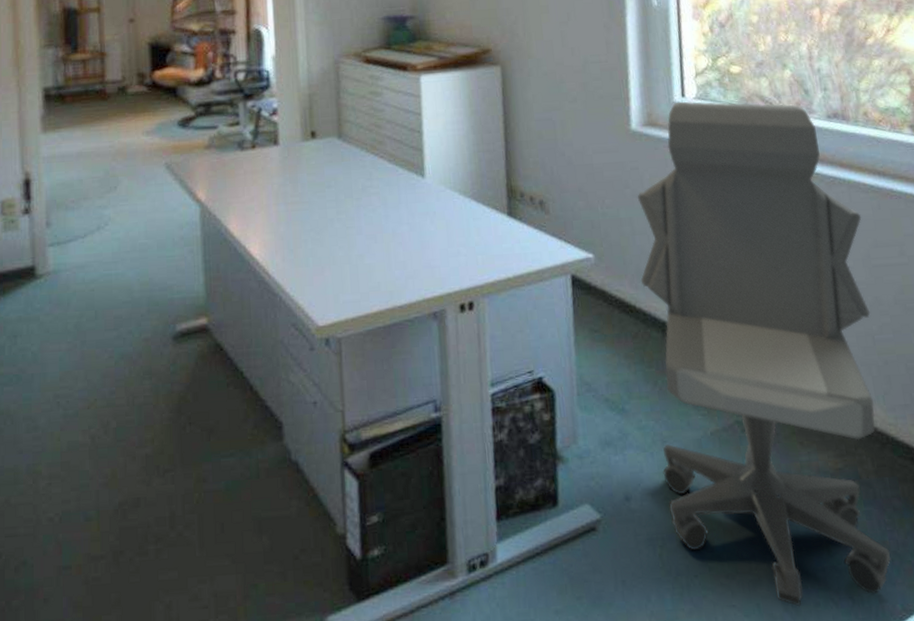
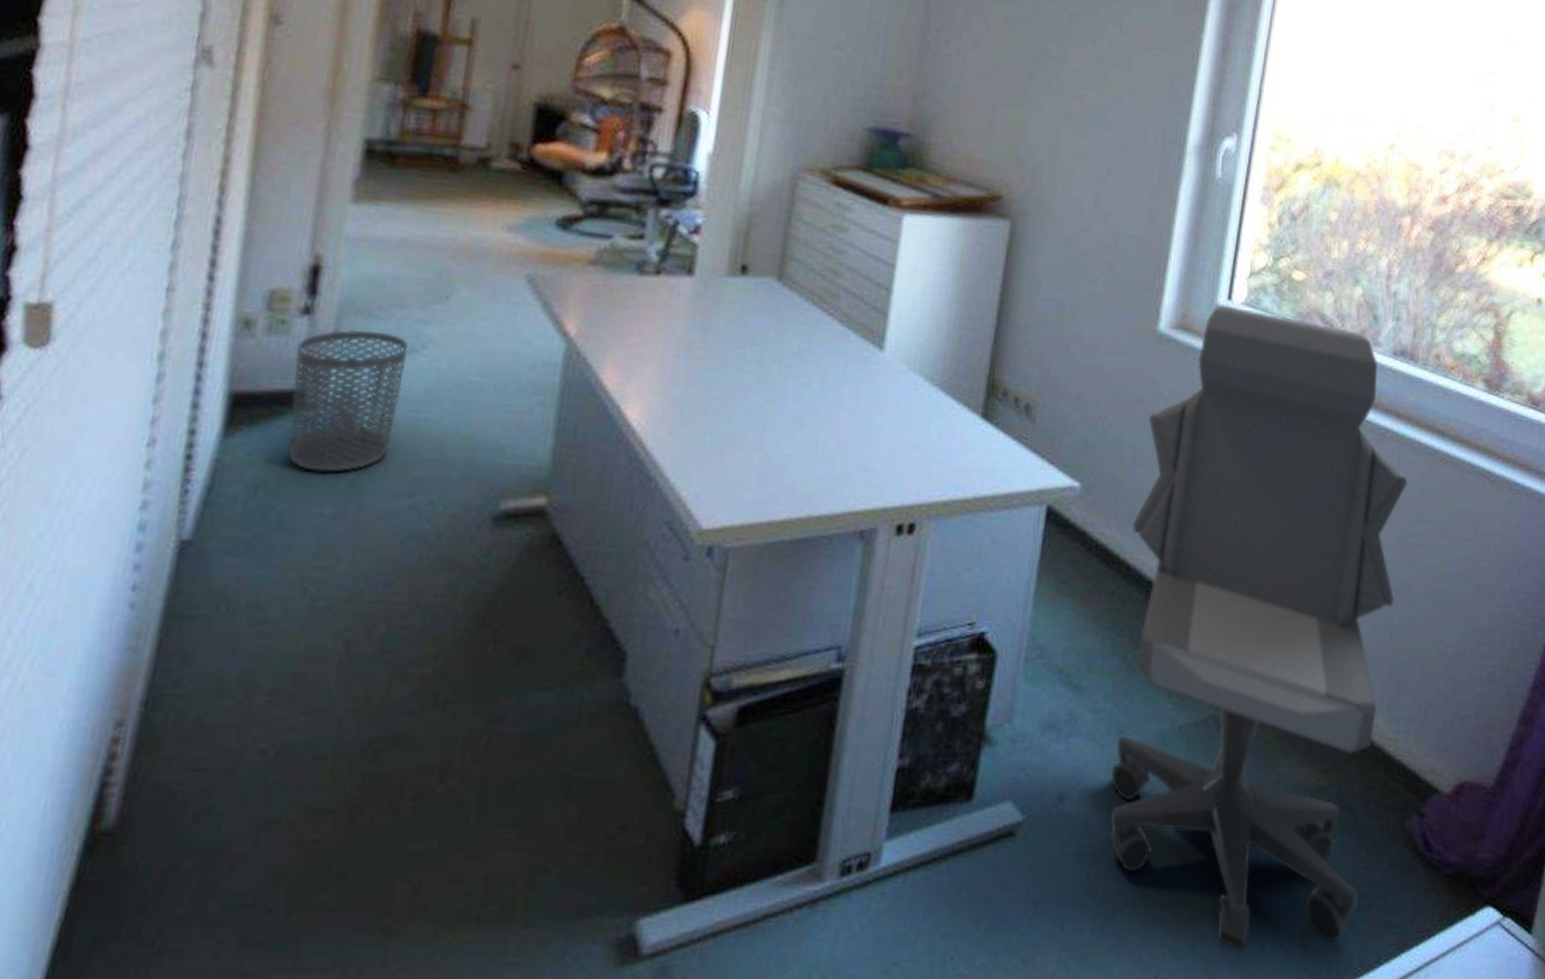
waste bin: none [24,218,97,321] -> present [287,329,410,473]

